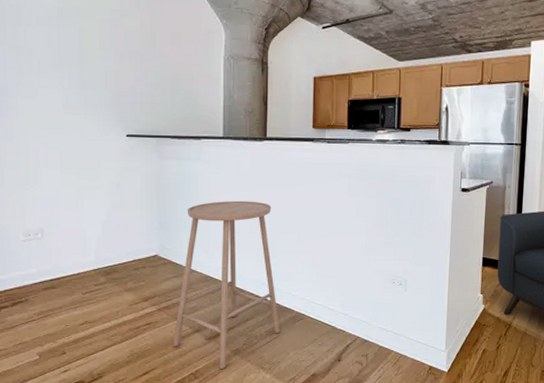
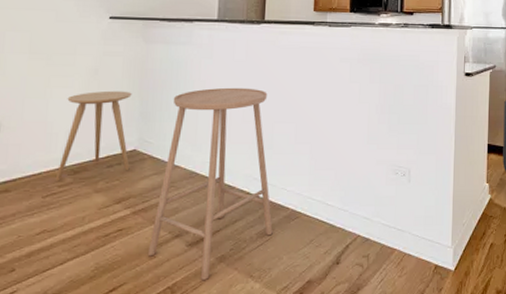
side table: none [91,202,153,281] -> present [55,90,132,181]

